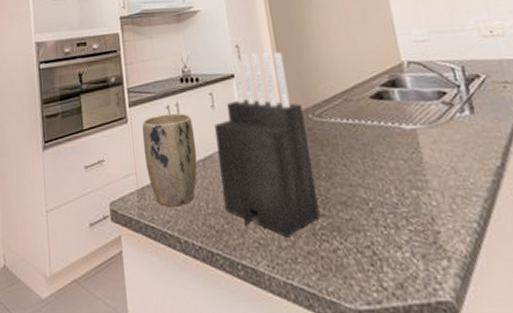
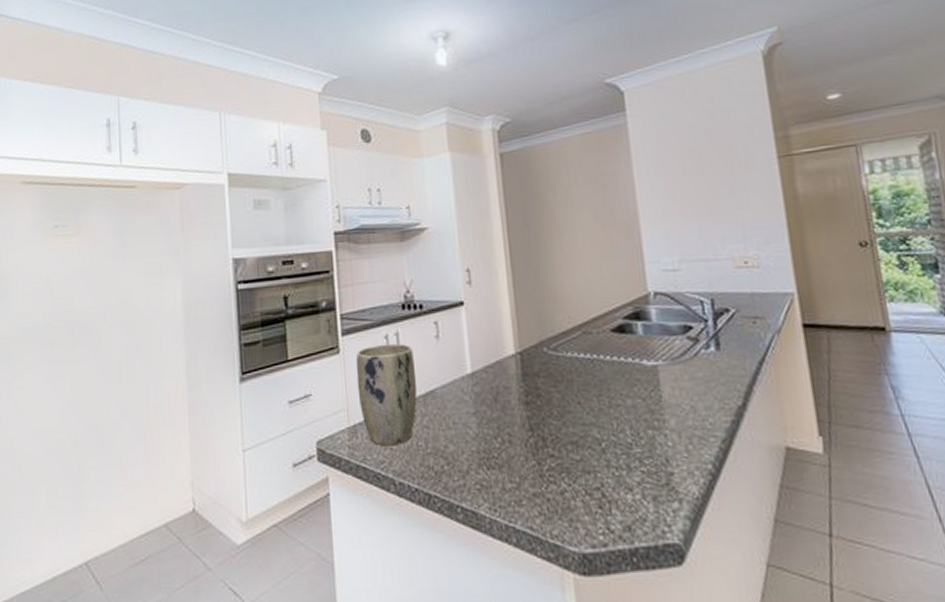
knife block: present [214,51,320,237] -> none [438,277,549,479]

